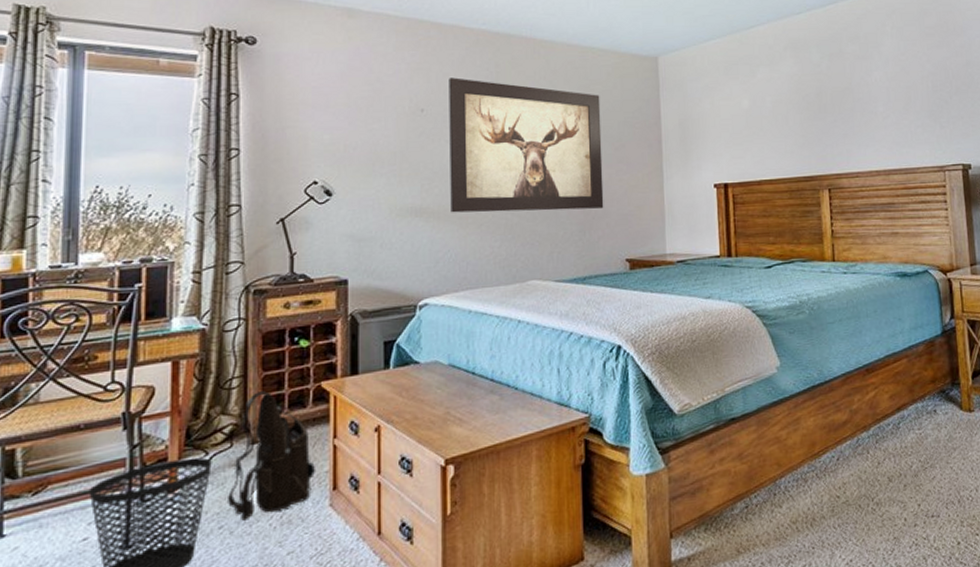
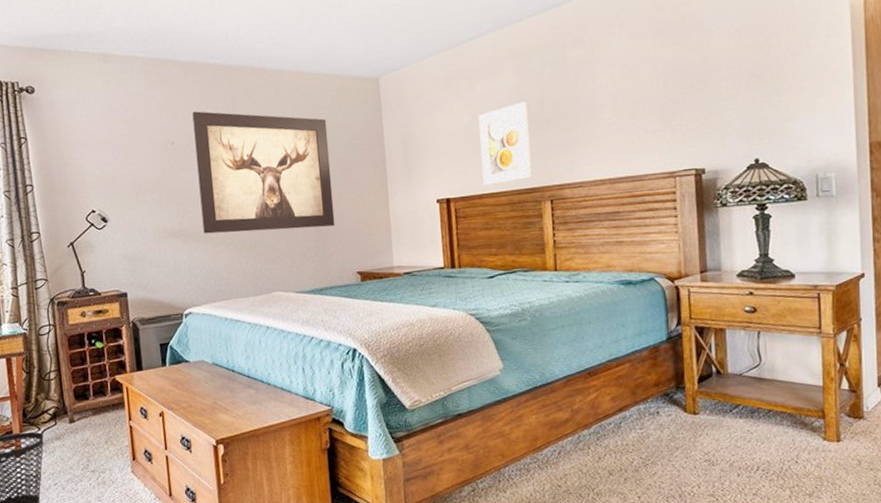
shoulder bag: present [228,390,316,521] -> none [58,381,119,480]
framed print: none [758,90,810,172] -> present [478,101,532,186]

